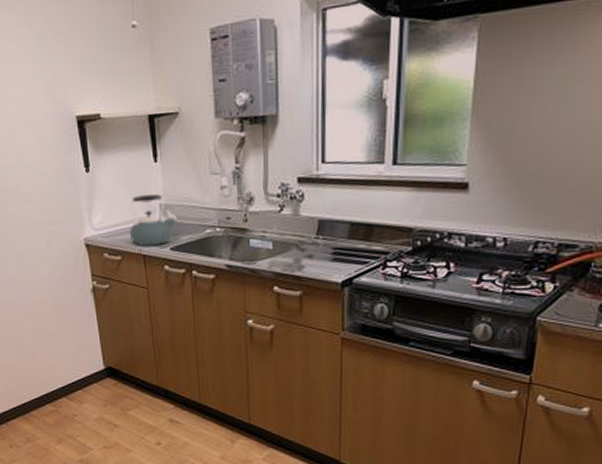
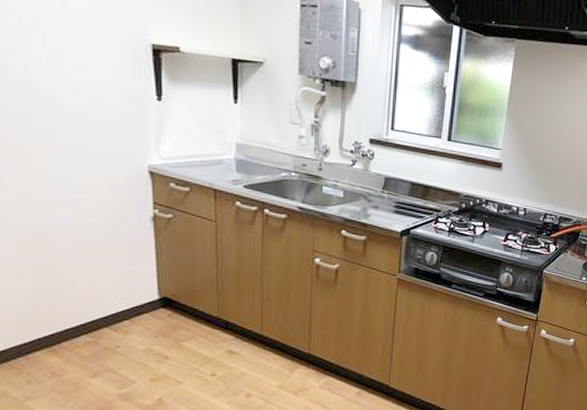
kettle: present [130,194,178,247] -> none [202,131,254,183]

